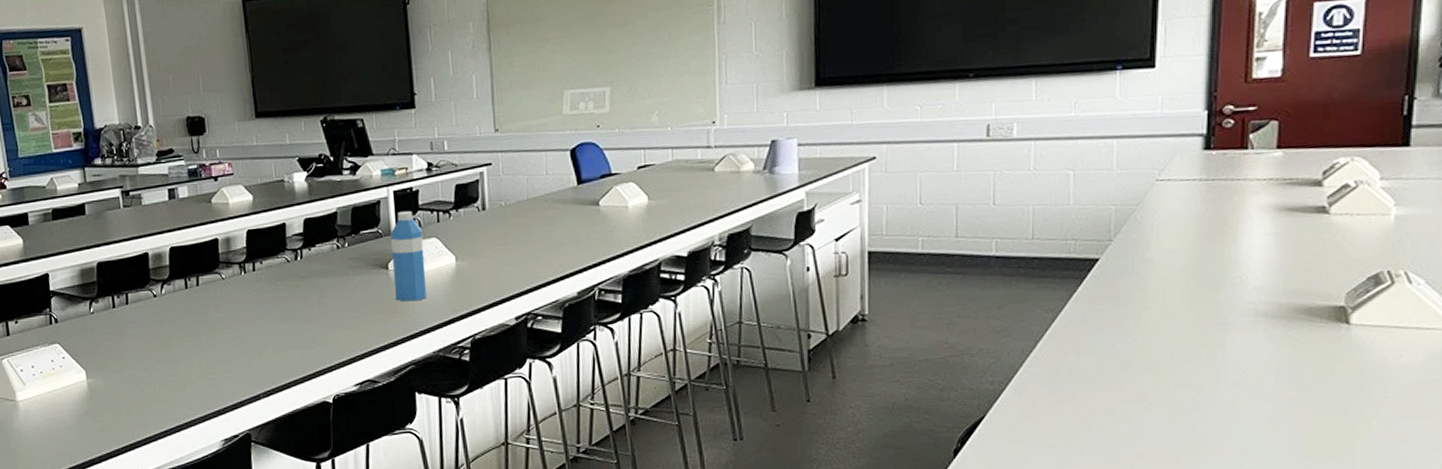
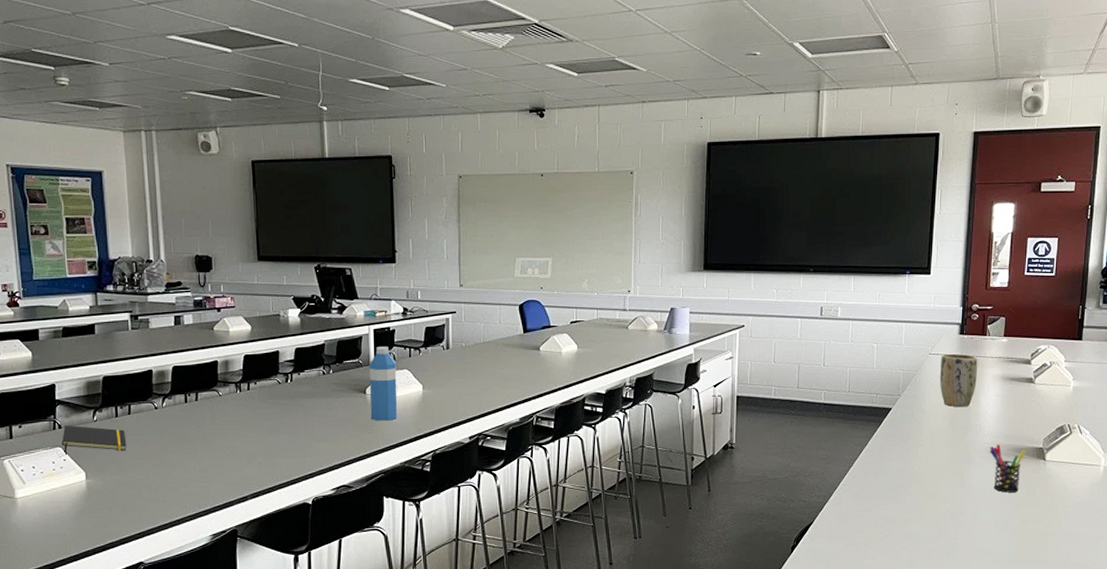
notepad: none [59,318,127,352] -> present [62,425,127,455]
plant pot: none [1173,177,1235,253] -> present [939,353,978,407]
pen holder: none [1257,303,1318,372] -> present [990,444,1027,493]

